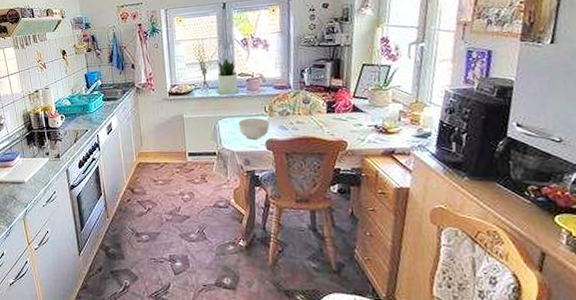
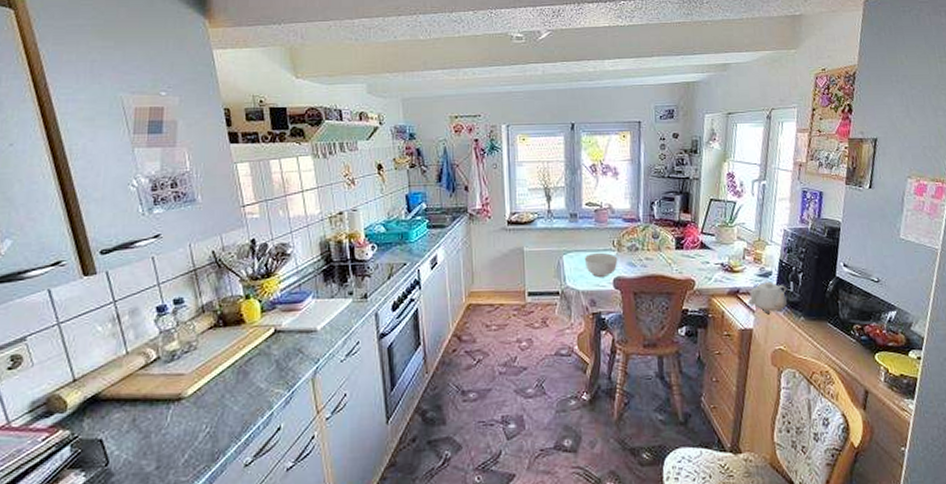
planter: present [215,58,240,96] -> none [560,185,588,227]
teapot: none [405,142,451,173] -> present [749,281,789,314]

